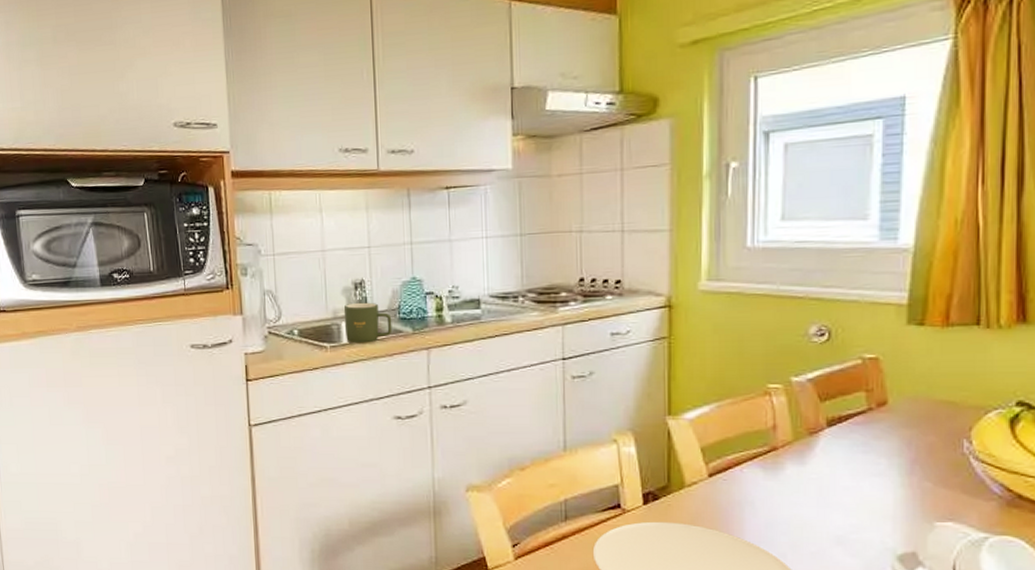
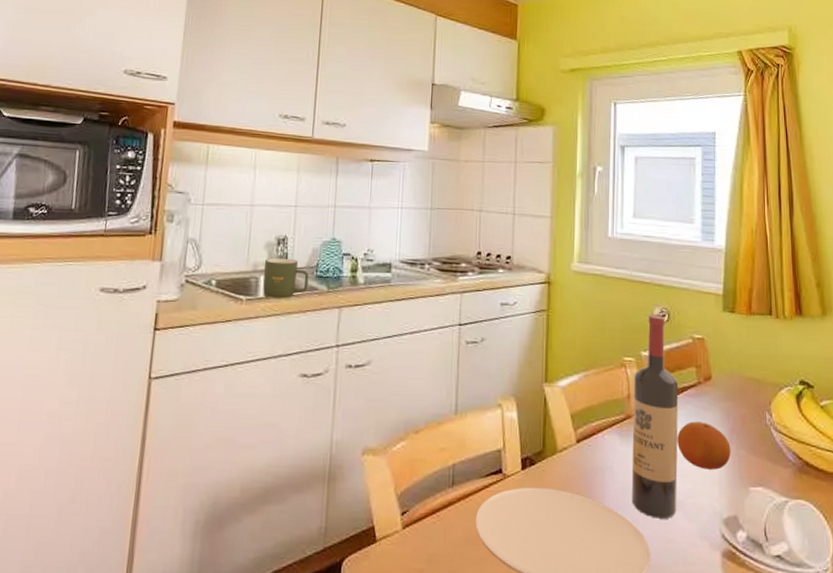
wine bottle: none [777,334,841,554] -> present [631,314,679,519]
fruit: none [838,452,911,504] -> present [677,421,731,470]

